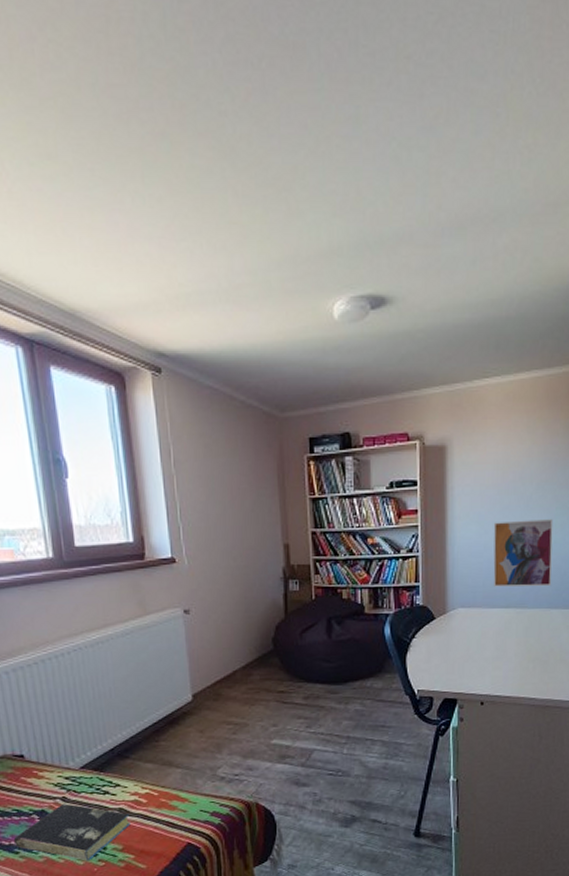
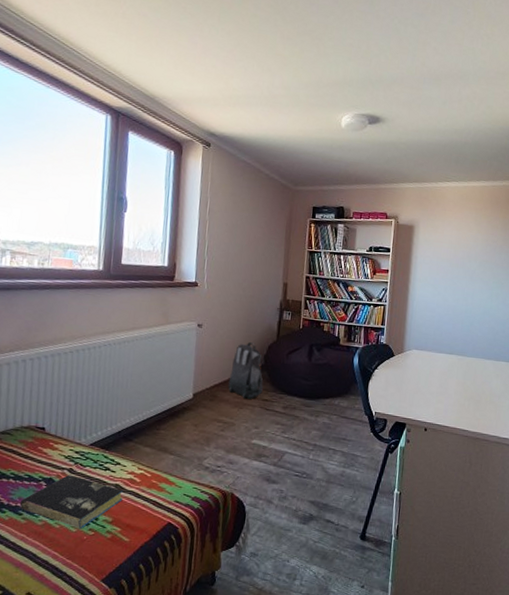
backpack: none [232,623,276,693] -> present [228,341,263,399]
wall art: present [493,519,554,587] -> none [441,287,491,342]

